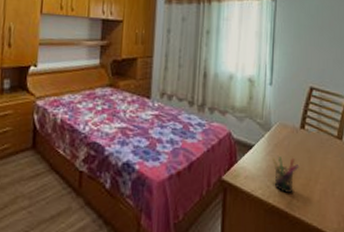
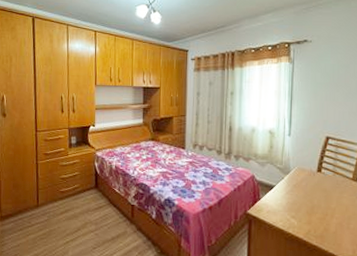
pen holder: present [272,157,300,194] -> none [291,195,317,226]

